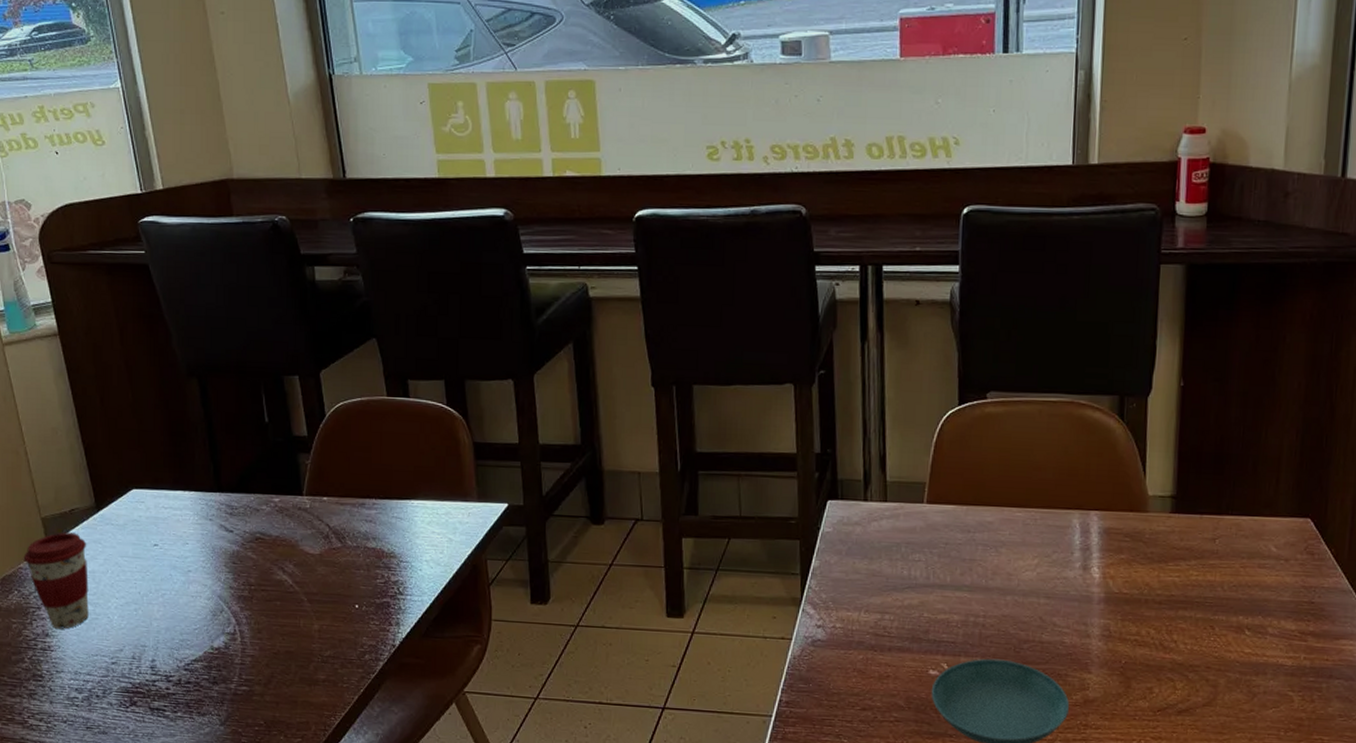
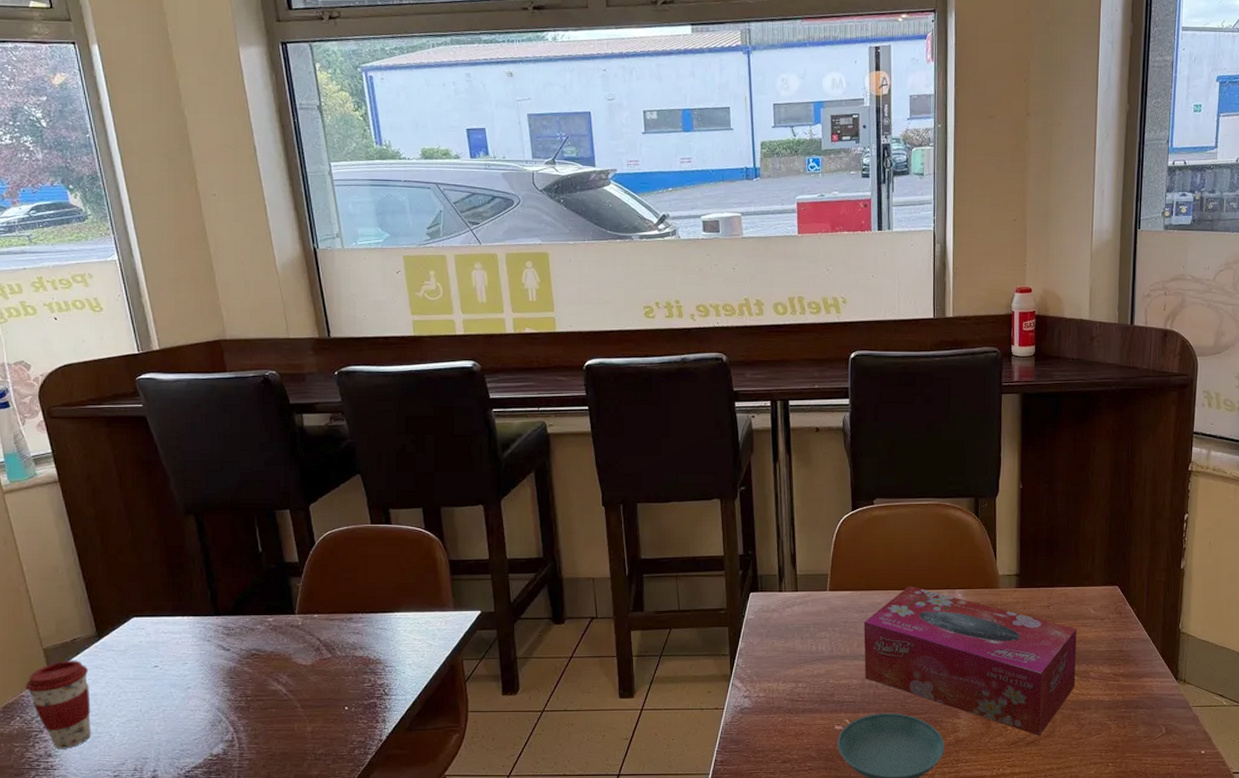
tissue box: none [968,503,1252,703] -> present [864,586,1077,736]

